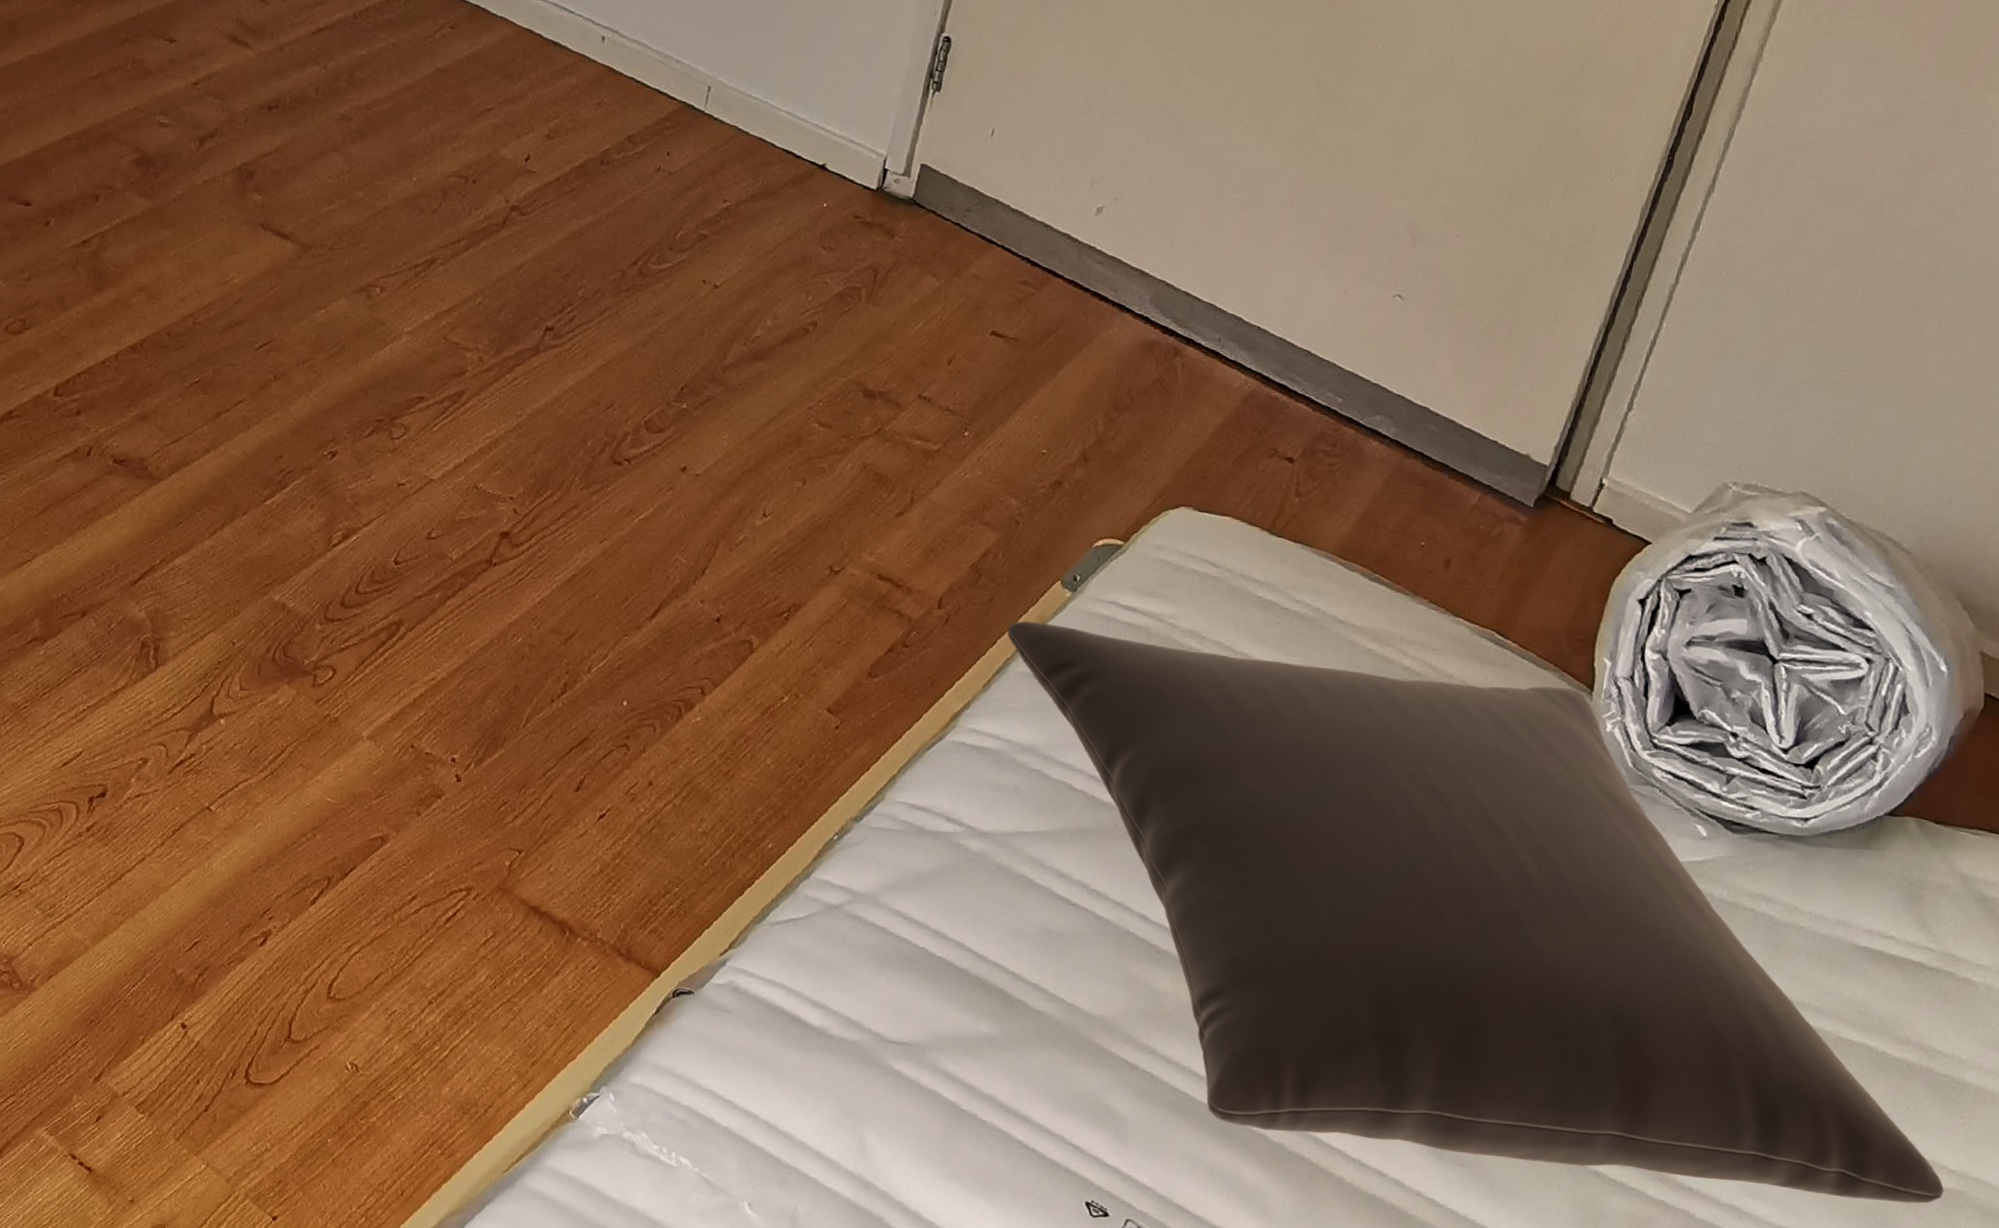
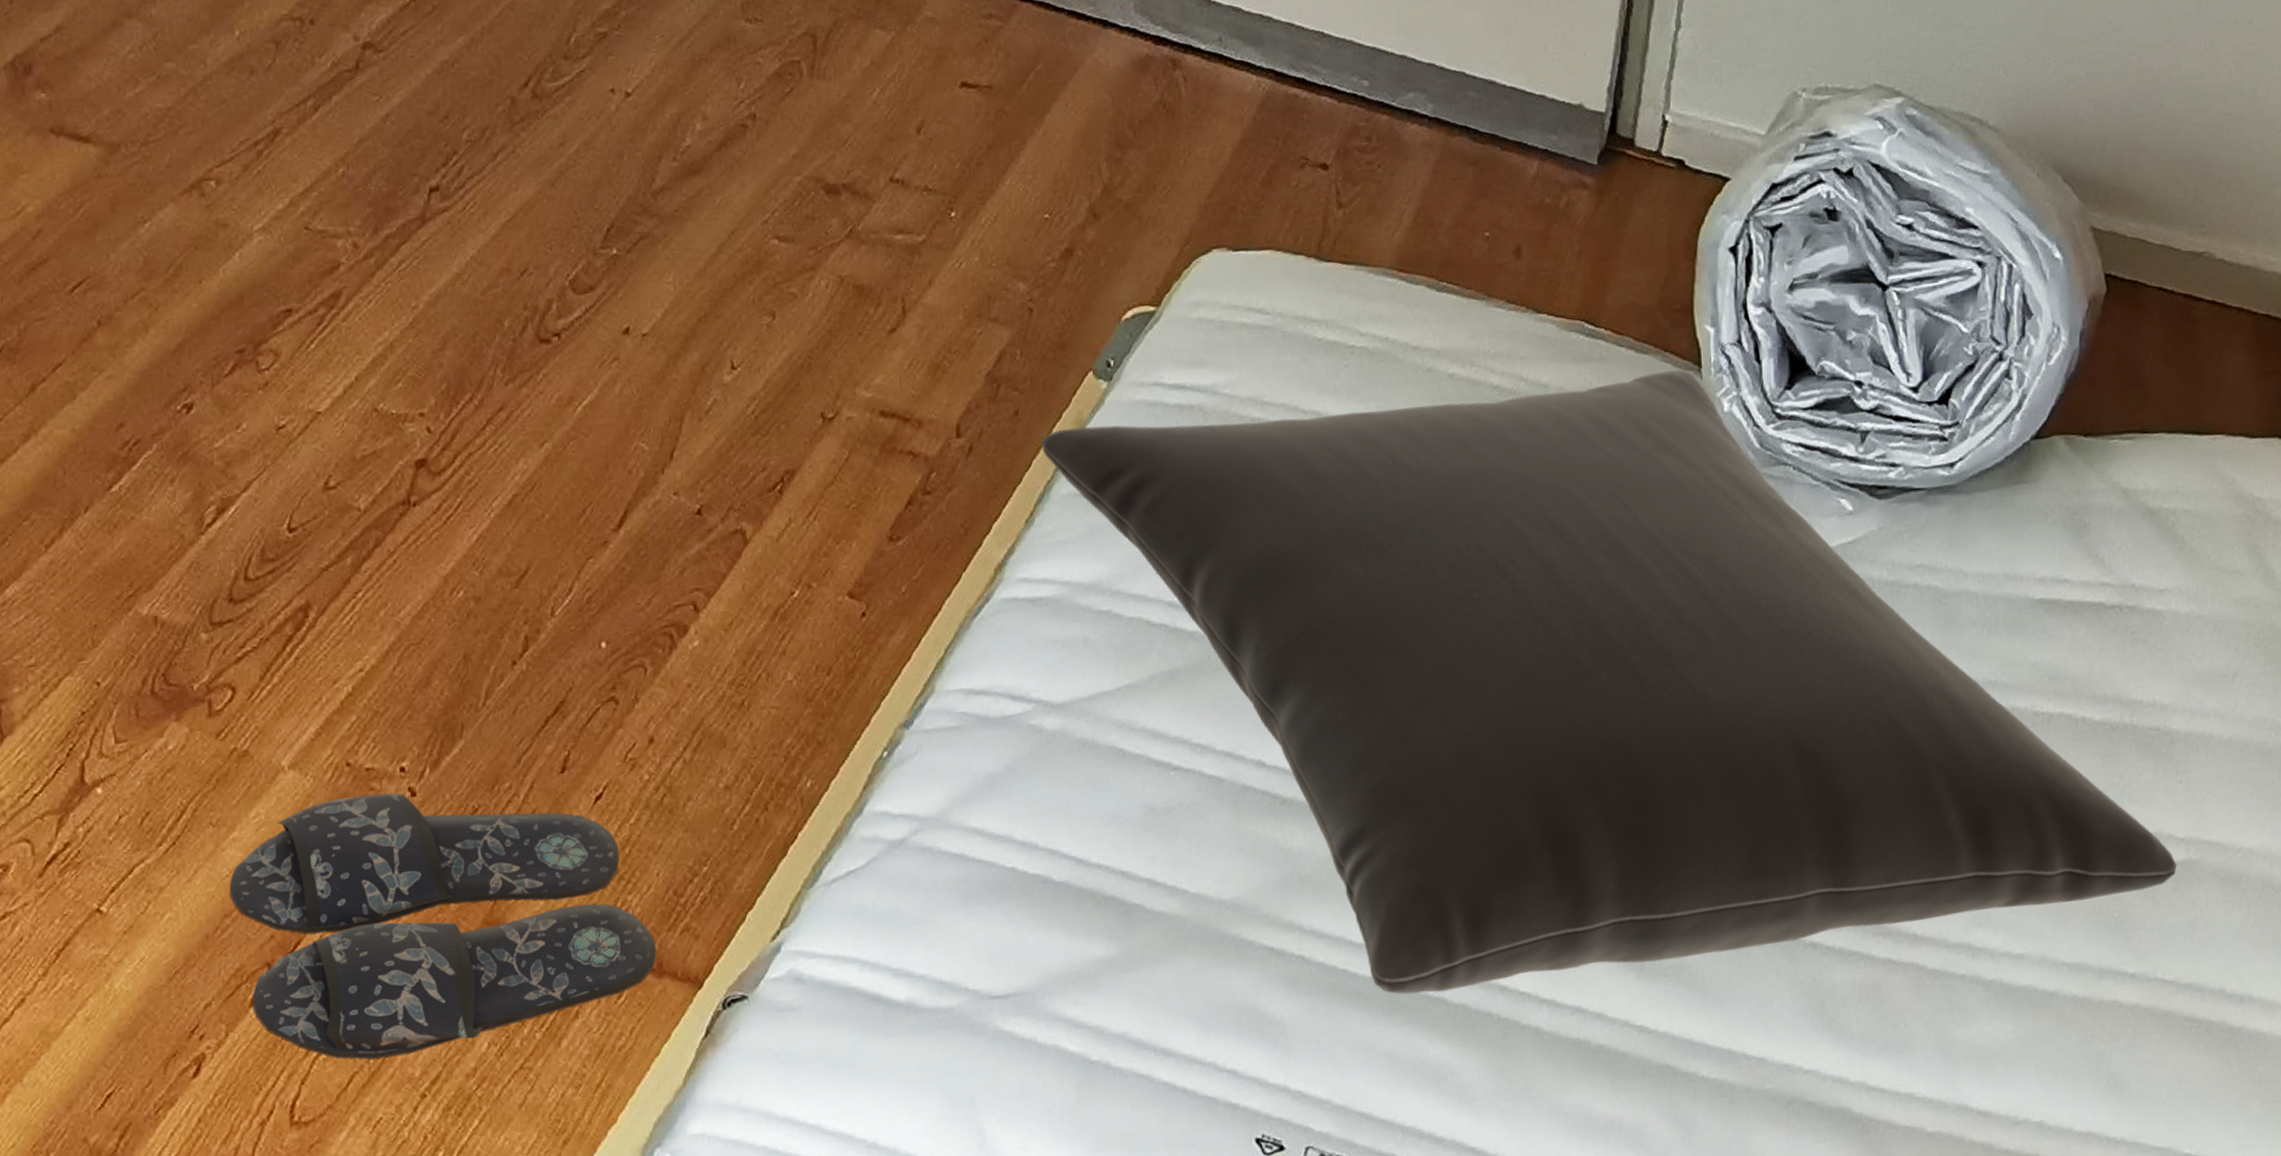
slippers: none [307,769,628,970] -> present [229,793,656,1060]

